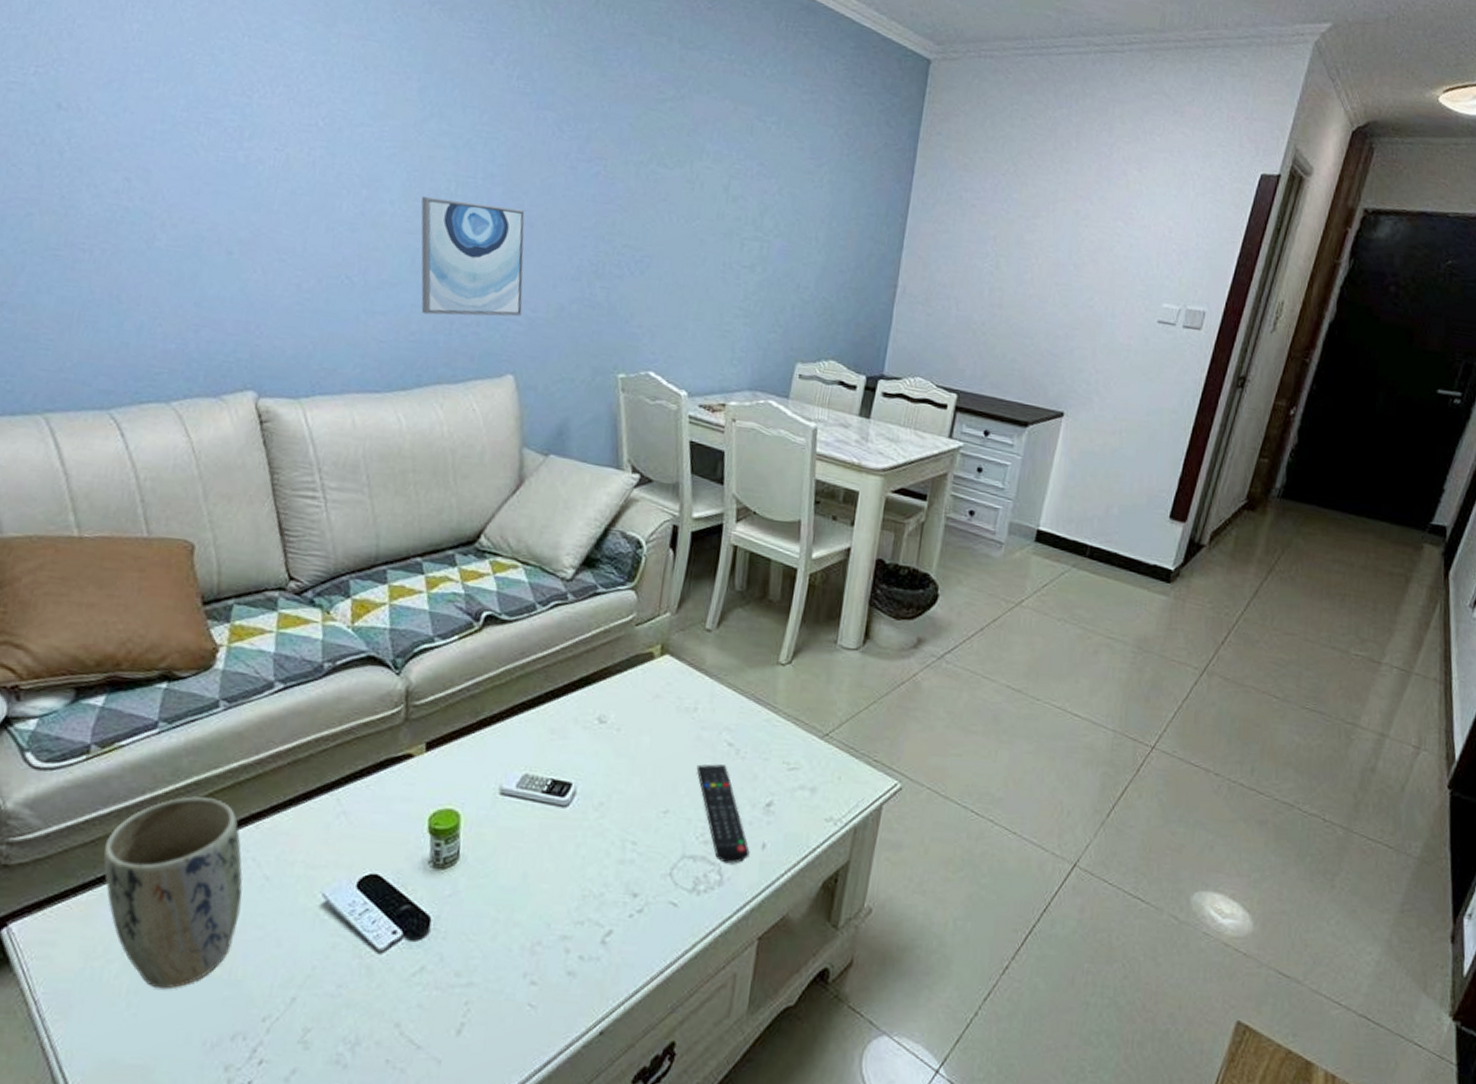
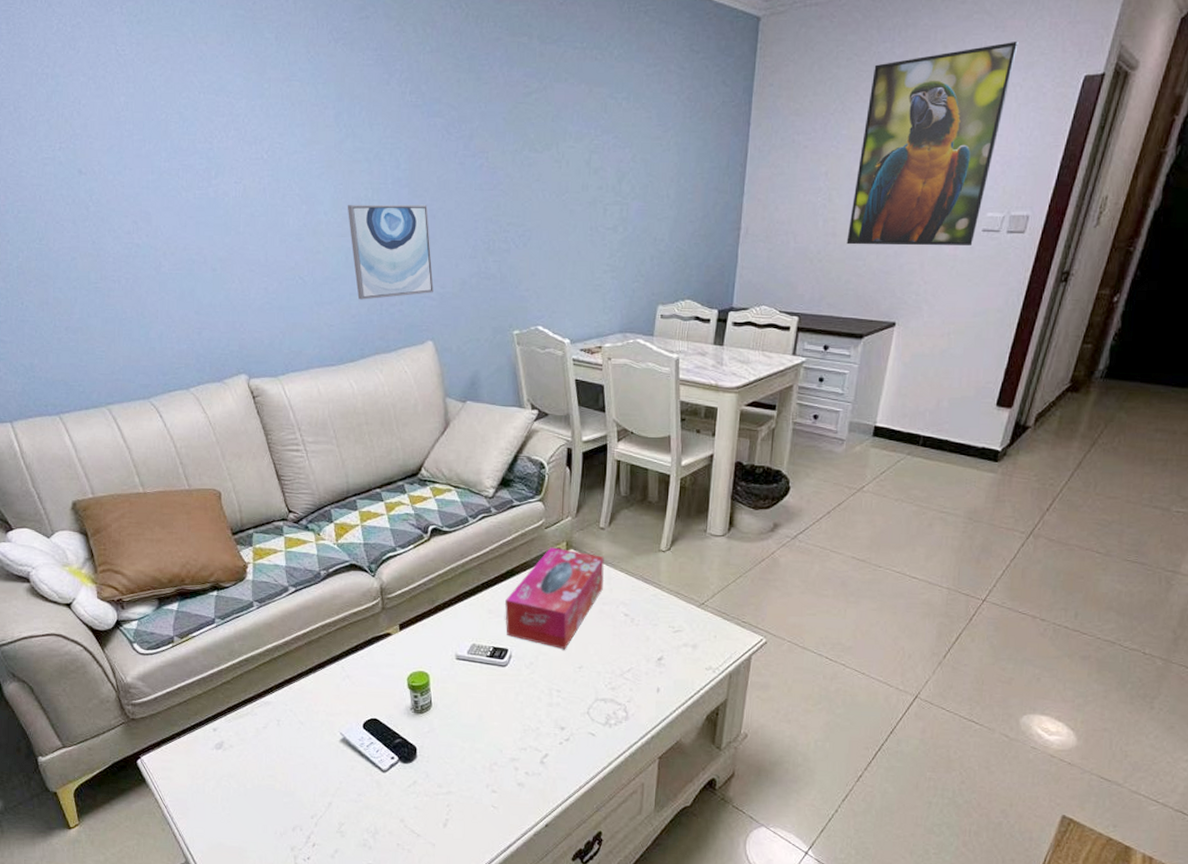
plant pot: present [103,796,243,989] -> none [193,669,287,798]
tissue box: none [571,650,708,787] -> present [504,547,604,650]
remote control: present [696,764,750,864] -> none [601,630,648,704]
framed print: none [1014,128,1196,336] -> present [846,41,1018,246]

